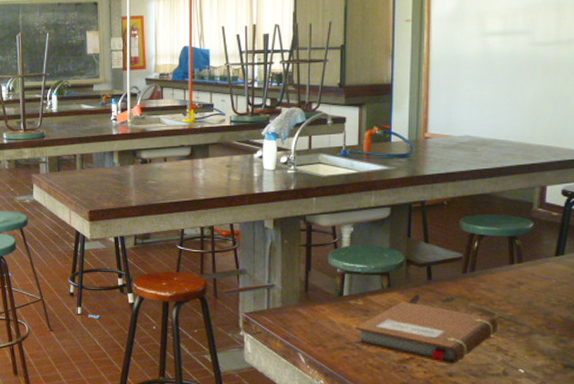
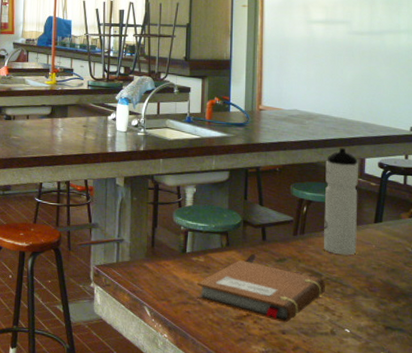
water bottle: none [497,176,538,292] -> present [324,148,358,255]

